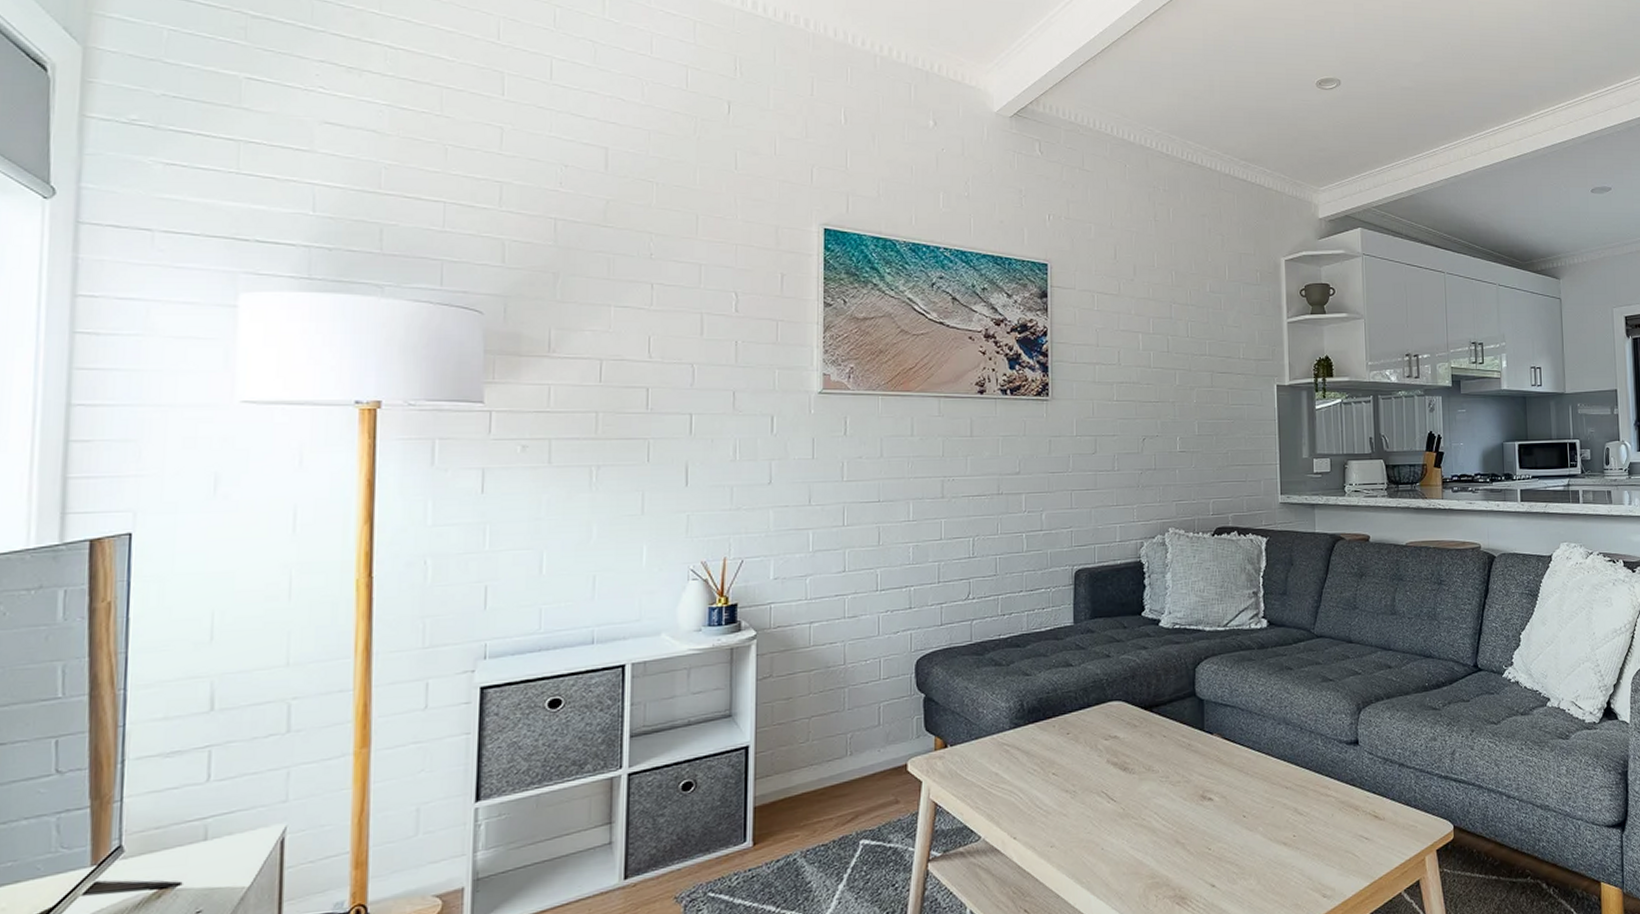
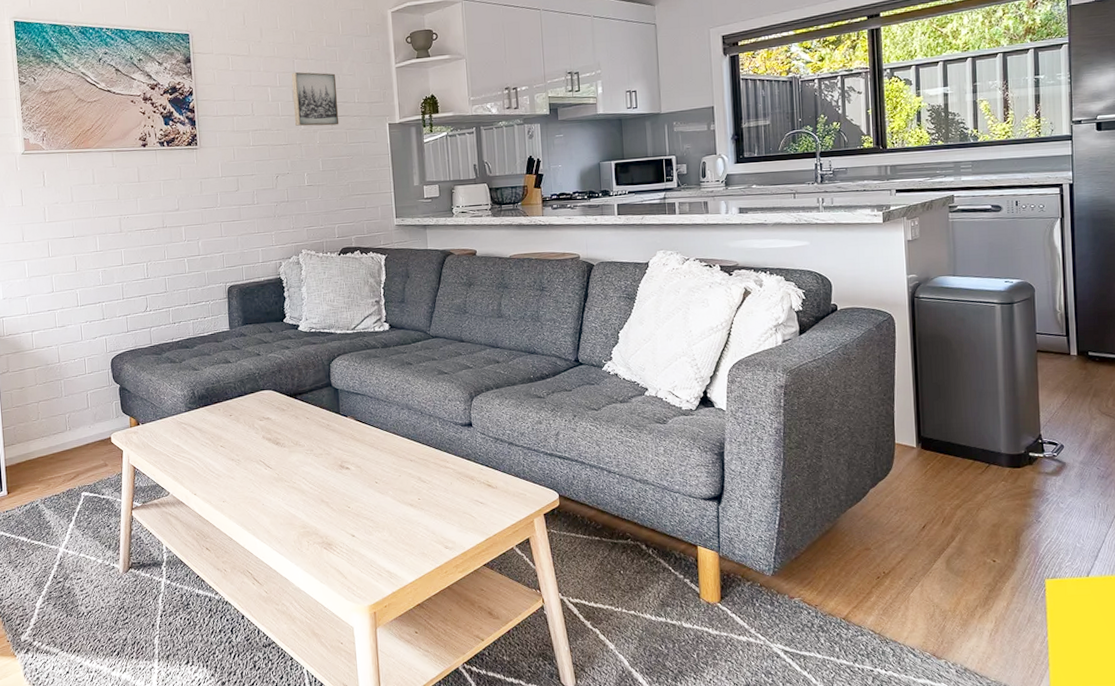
wall art: none [1167,318,1221,383] -> present [291,71,339,127]

